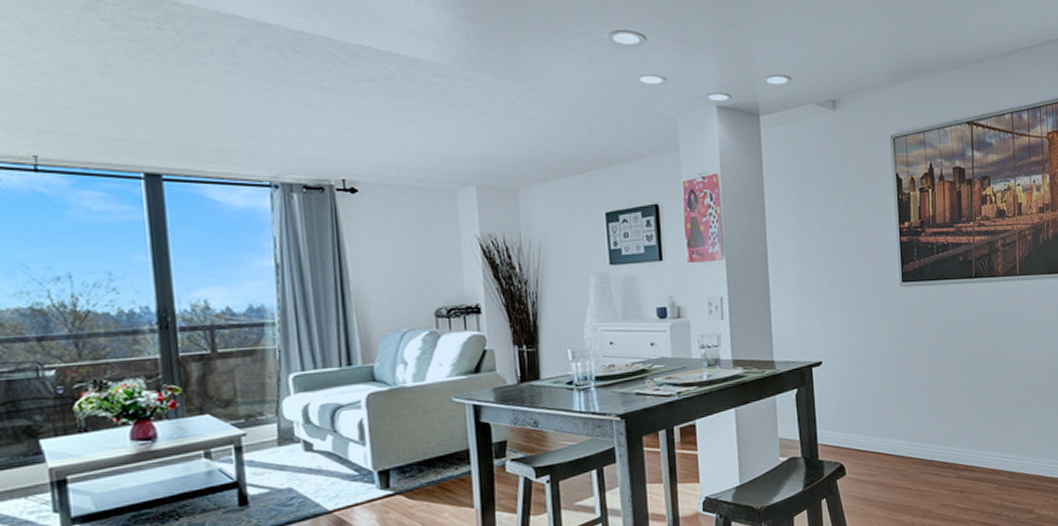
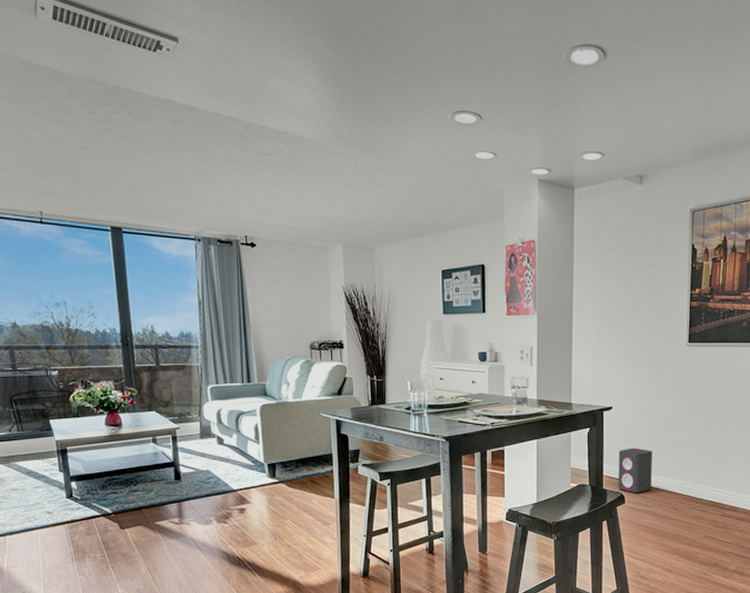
speaker: none [833,407,875,461] -> present [617,448,652,493]

